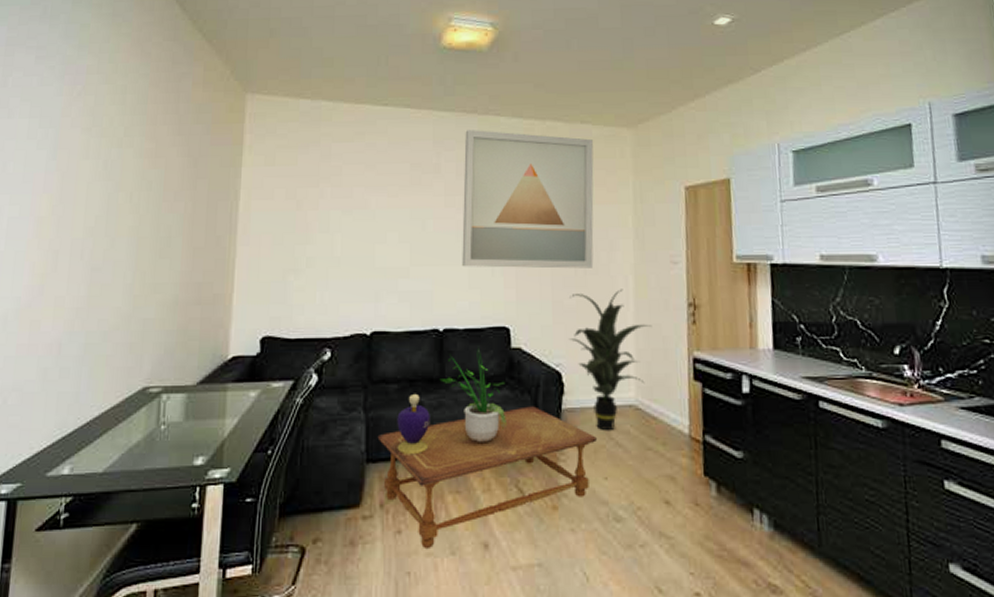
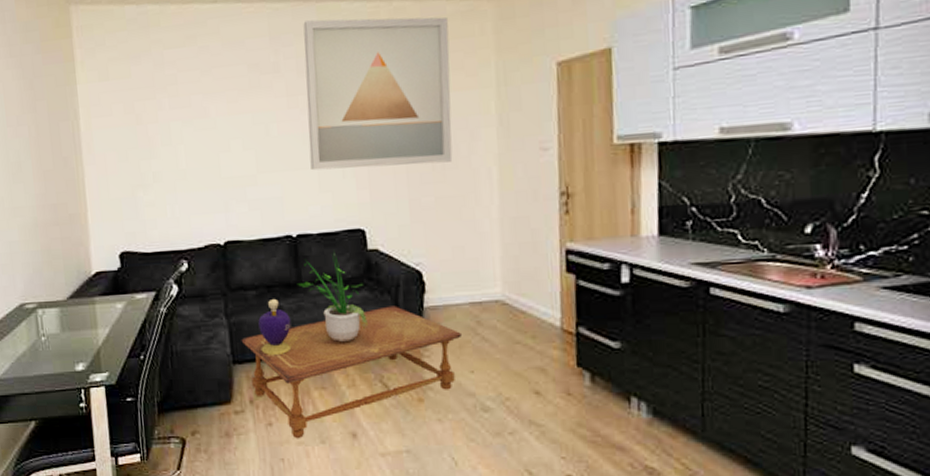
indoor plant: present [570,289,653,431] -> none [427,181,520,327]

